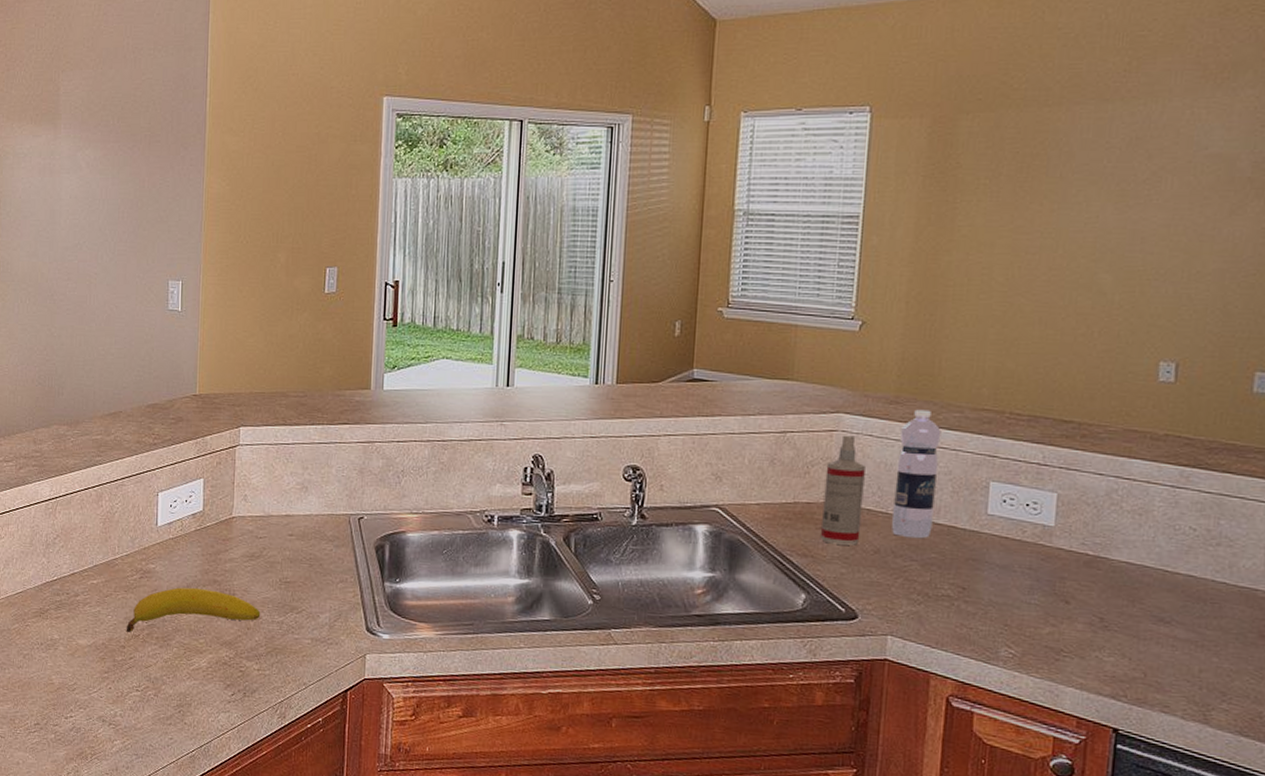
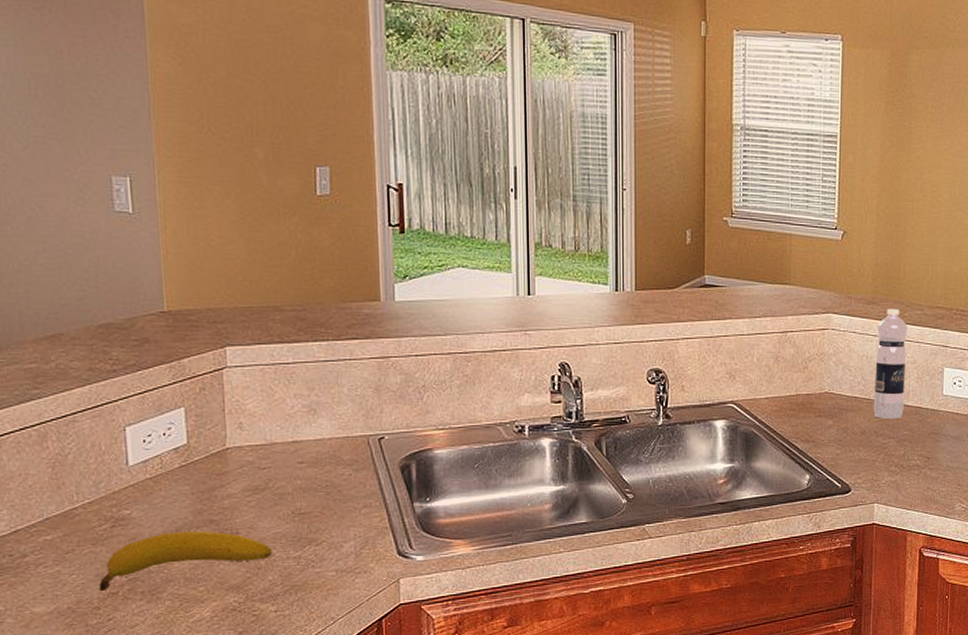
spray bottle: present [821,435,865,545] -> none [819,333,851,429]

